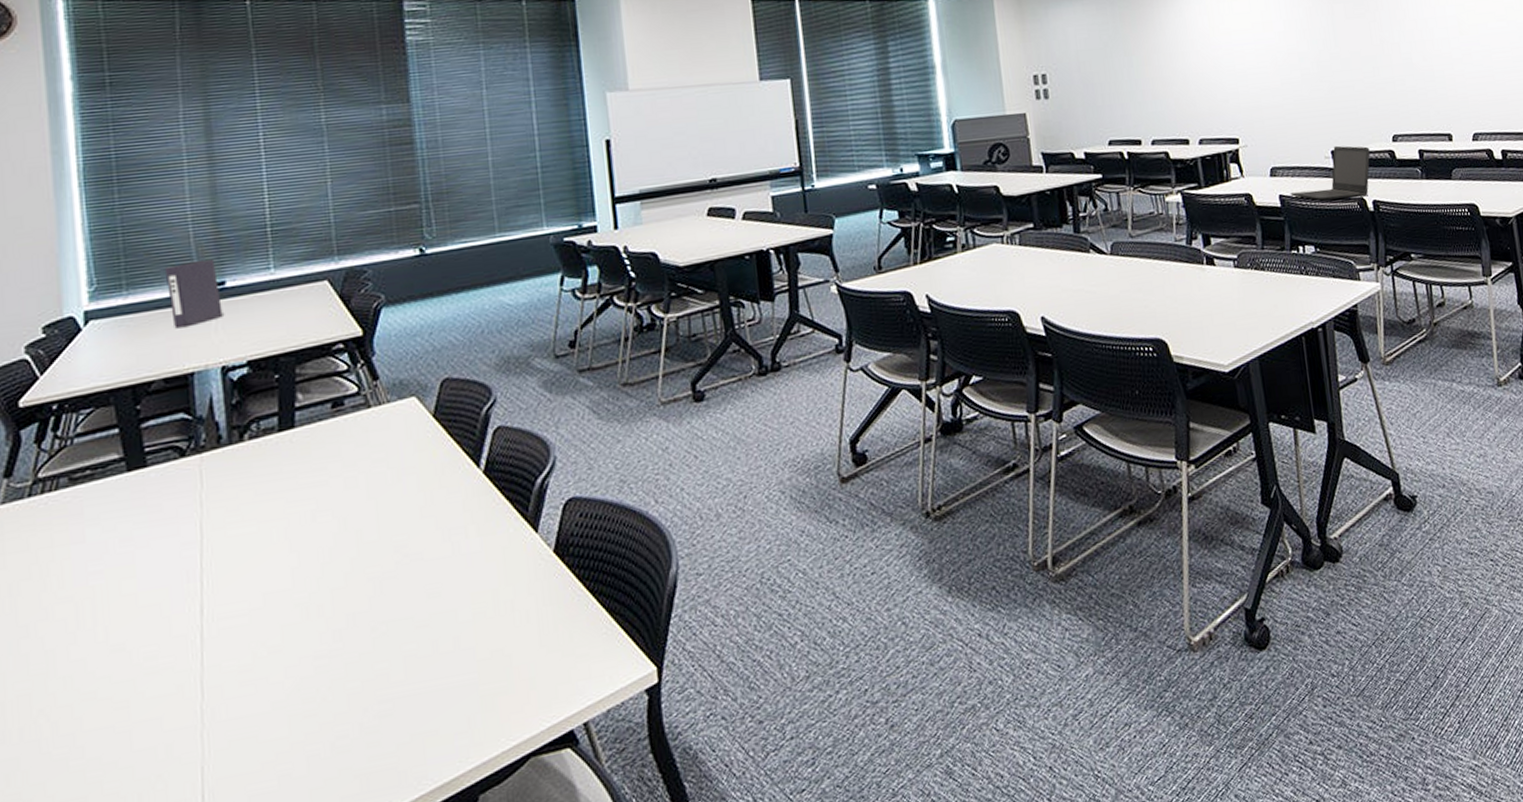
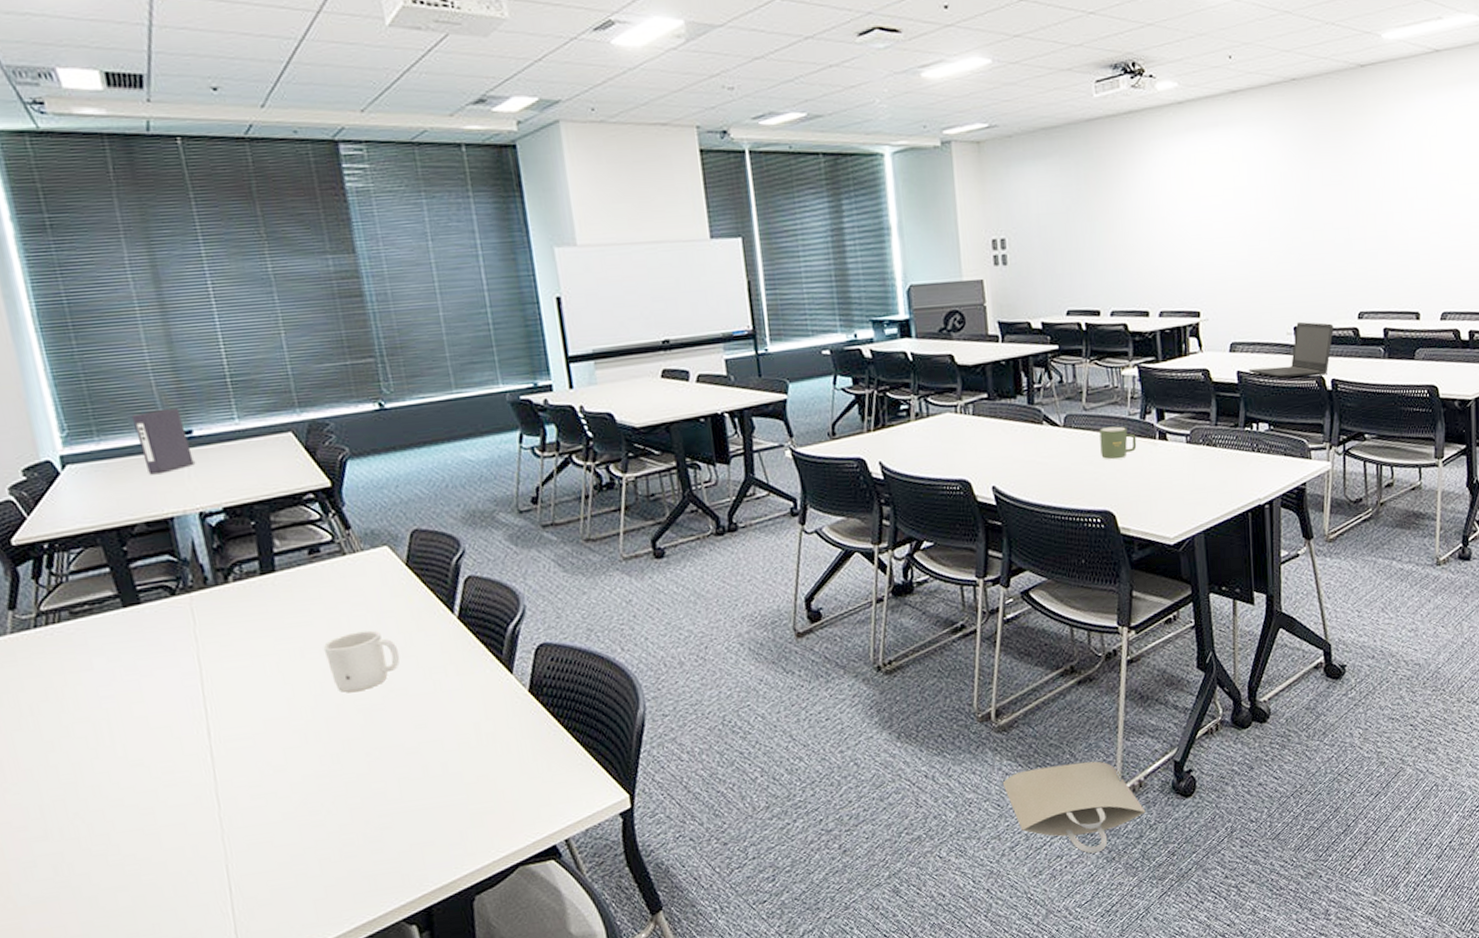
mug: none [336,488,418,559] -> present [323,630,400,692]
tote bag: none [1062,611,1218,720] -> present [1002,761,1146,854]
mug: none [1146,252,1185,287] -> present [1099,426,1137,460]

